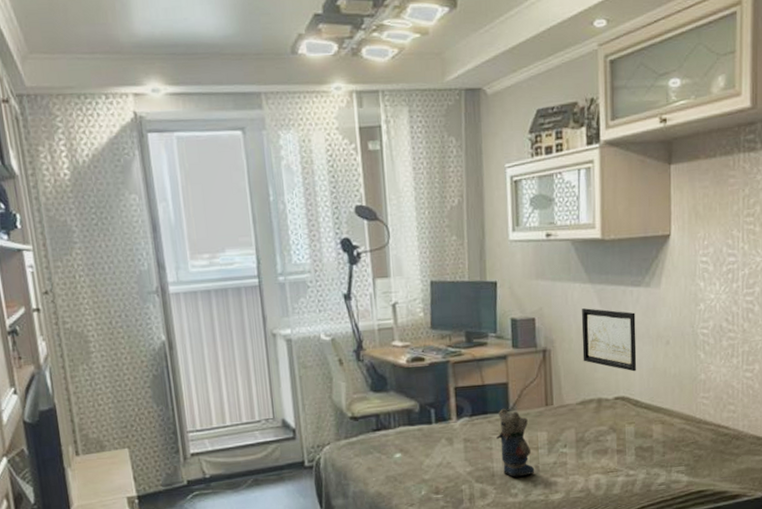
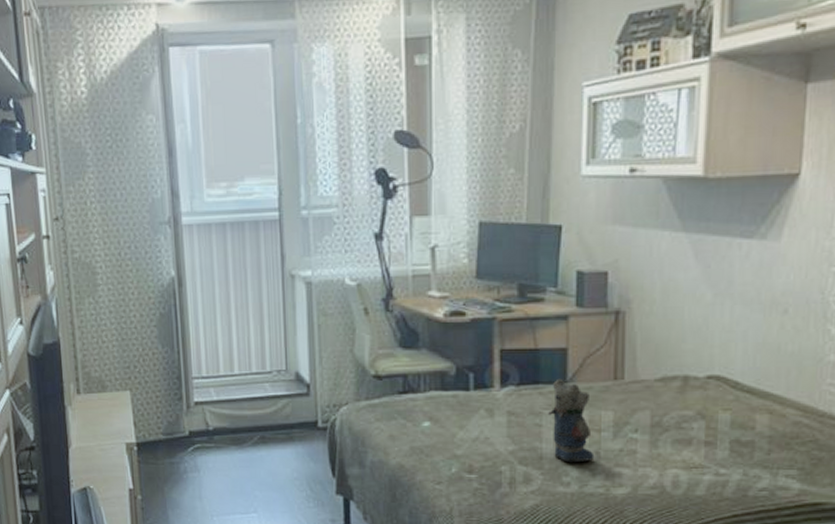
wall art: present [581,308,637,372] -> none [667,263,743,346]

